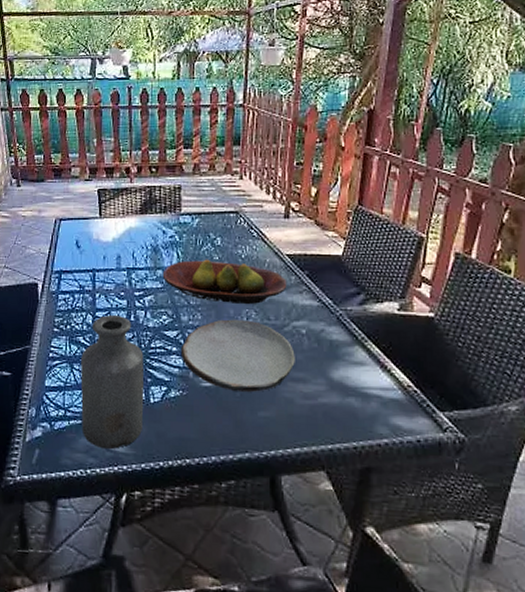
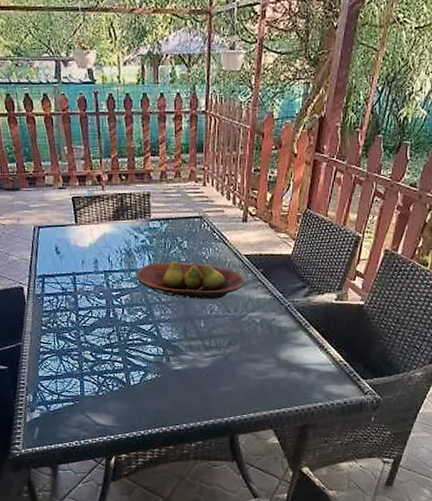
bottle: present [80,314,145,450] -> none [69,312,125,424]
plate: present [180,319,295,392] -> none [154,313,251,372]

